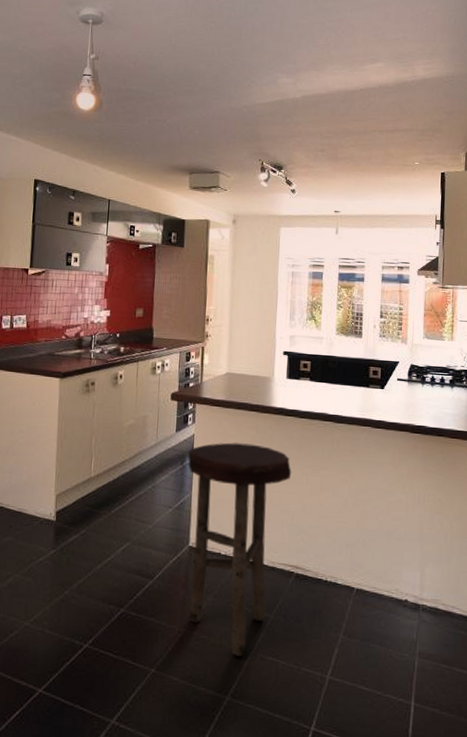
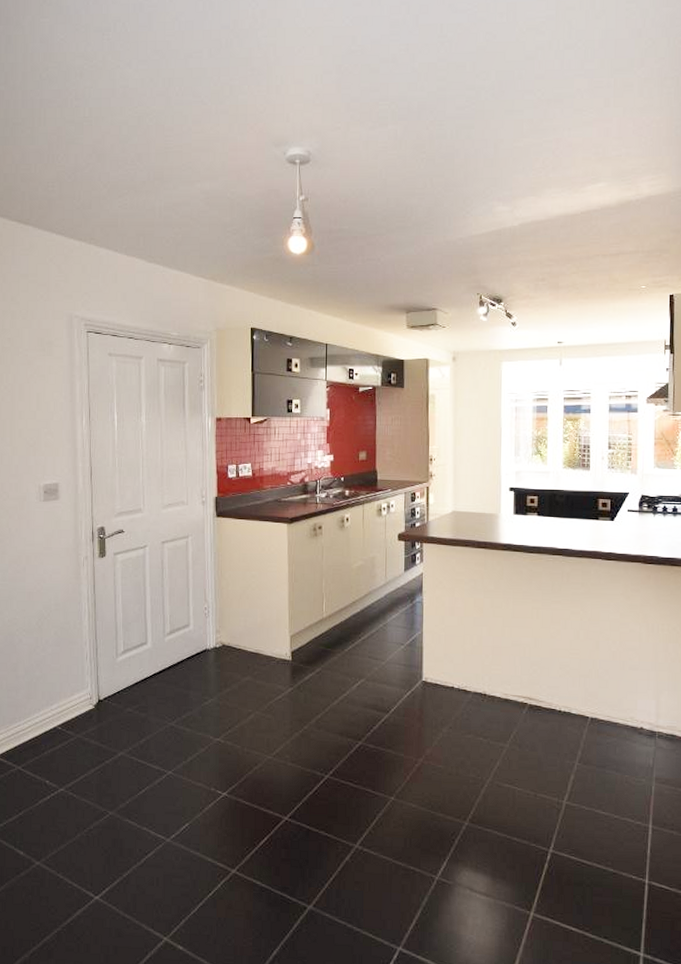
stool: present [187,442,292,656] -> none [417,580,522,784]

